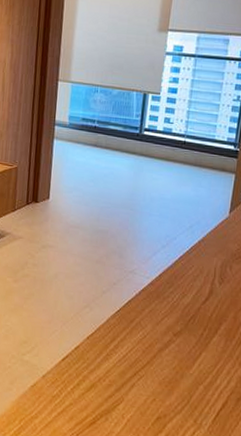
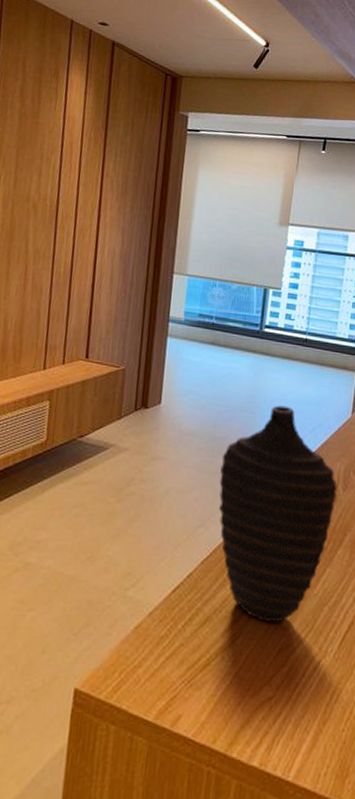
decorative vase: none [102,203,214,395] -> present [218,405,337,623]

